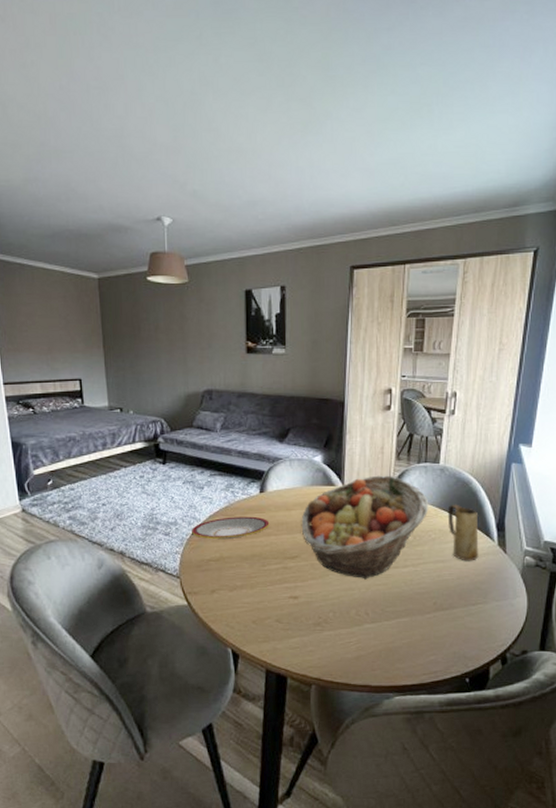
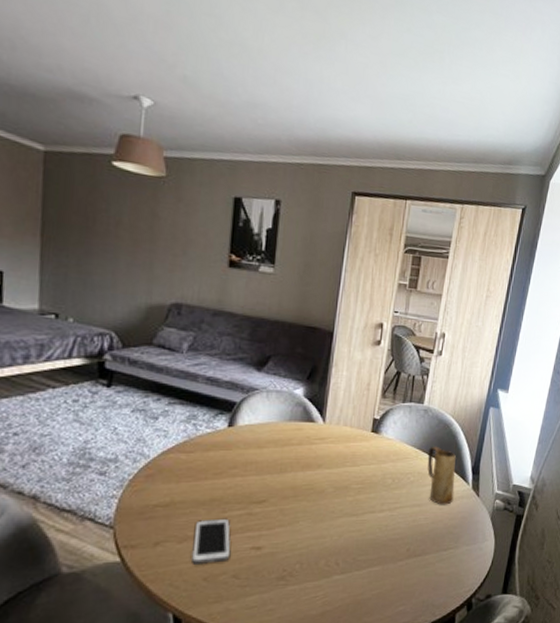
plate: present [192,516,270,539] -> none [136,453,236,480]
cell phone: none [241,571,273,609] -> present [192,518,231,564]
fruit basket: present [301,475,429,580] -> none [273,413,410,526]

